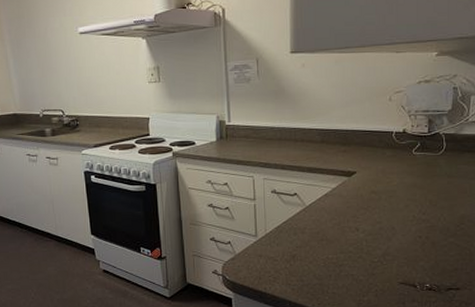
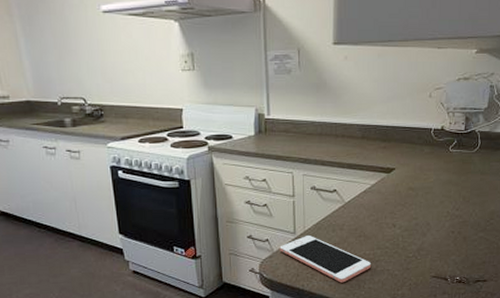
cell phone: none [241,239,335,287] -> present [280,236,372,283]

